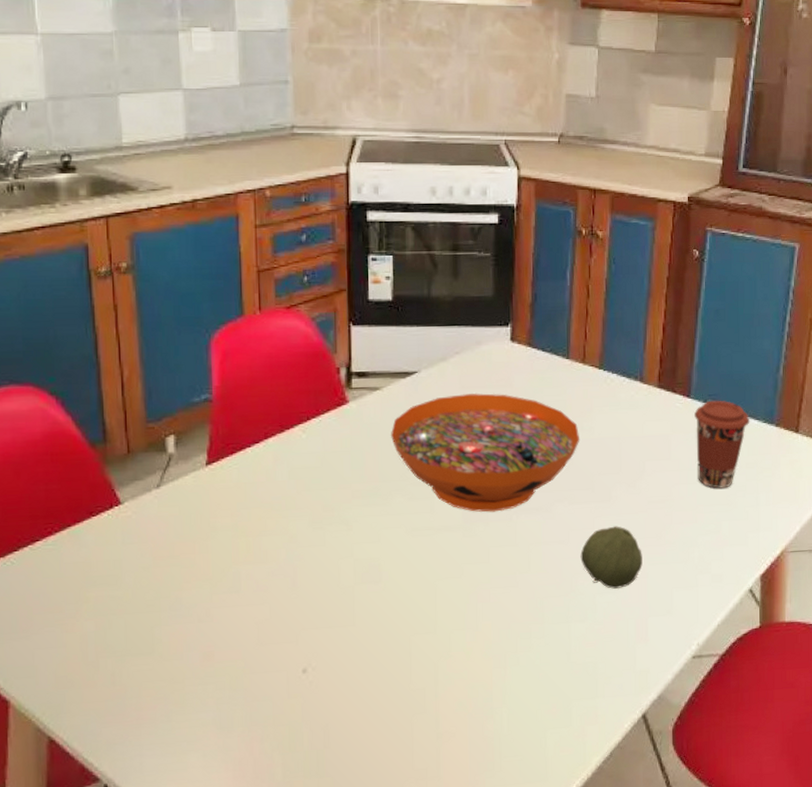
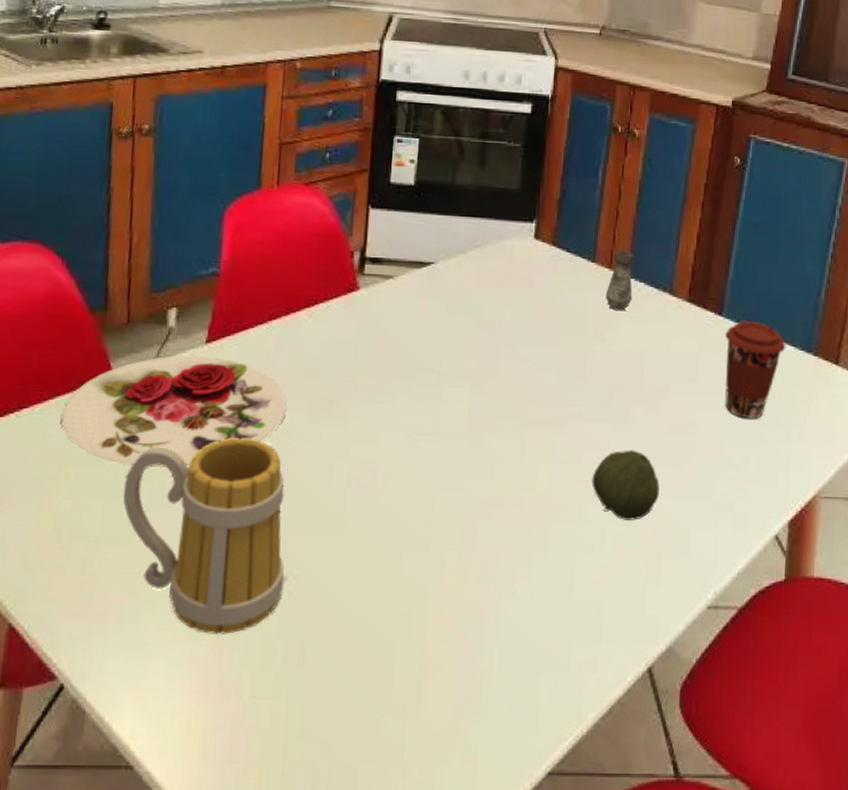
plate: none [73,477,291,585] -> present [60,356,288,468]
mug: none [142,548,304,727] -> present [123,437,285,634]
decorative bowl: present [391,392,580,512] -> none [400,290,601,422]
salt shaker: none [582,345,606,402] -> present [606,250,634,311]

